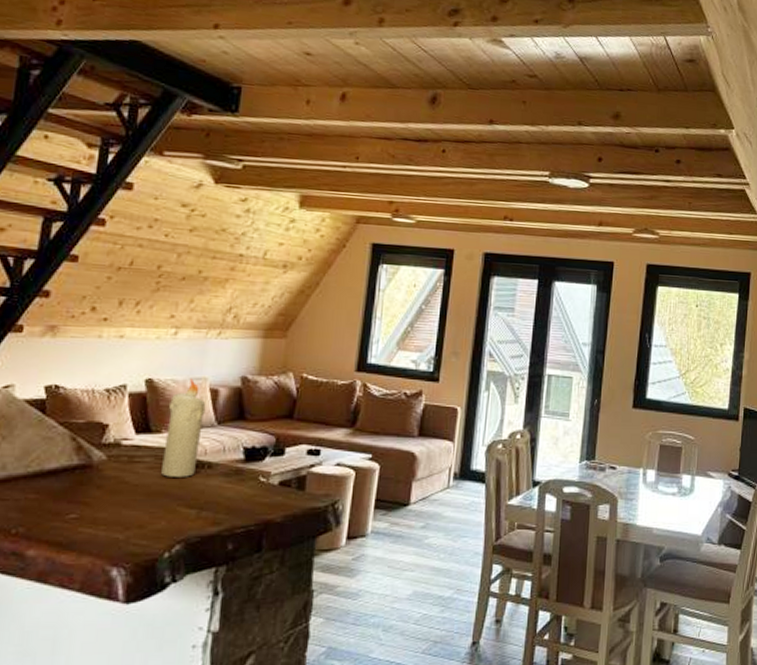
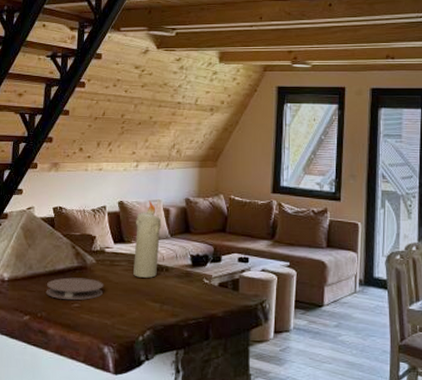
coaster: none [26,479,117,509] -> present [46,277,104,300]

